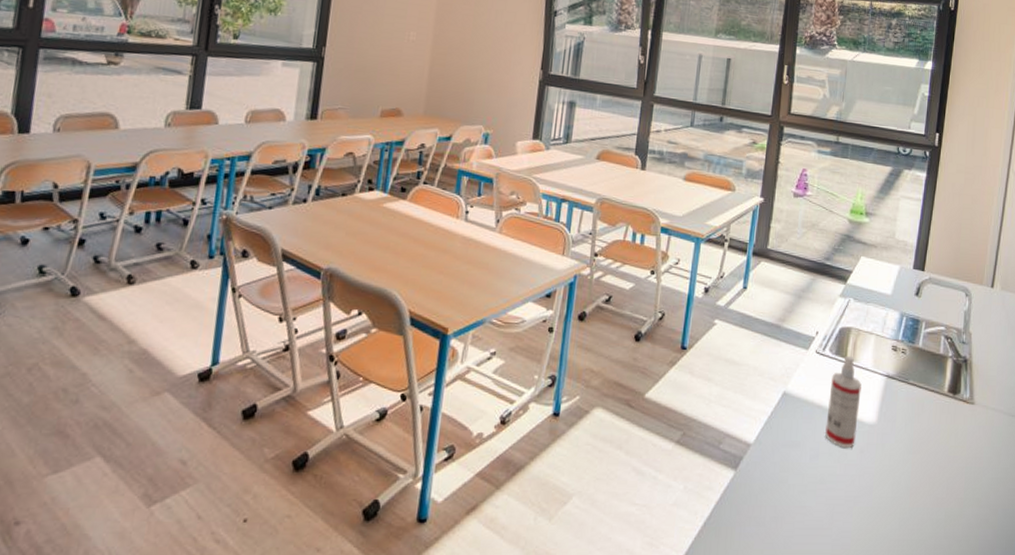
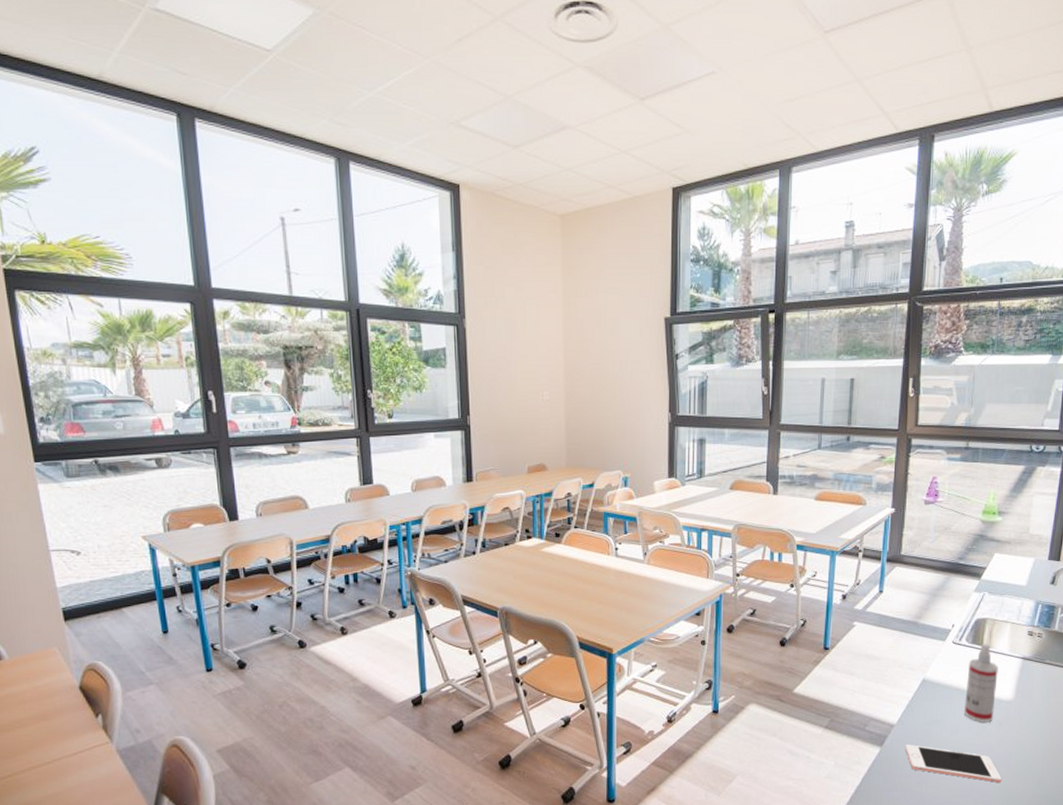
cell phone: none [761,468,862,523] -> present [905,744,1002,783]

